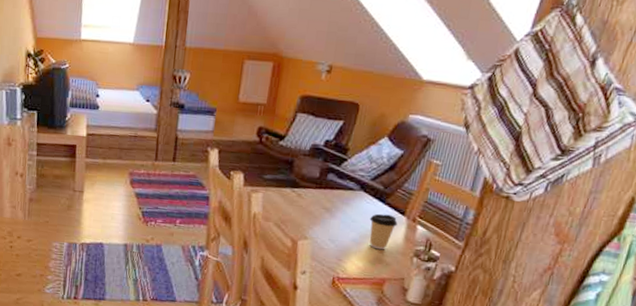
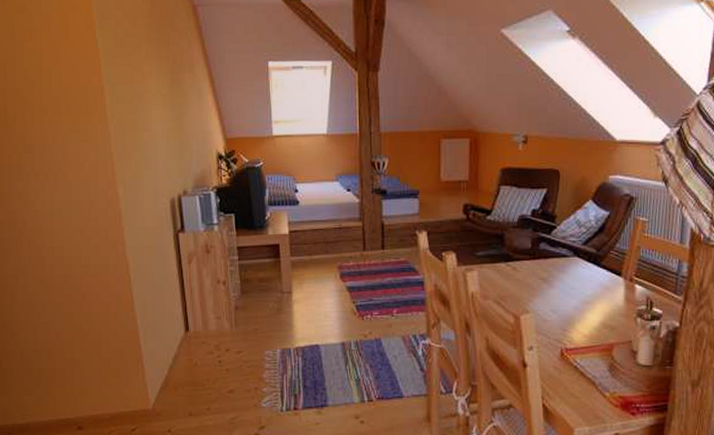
coffee cup: present [369,213,398,250] -> none [588,277,616,314]

